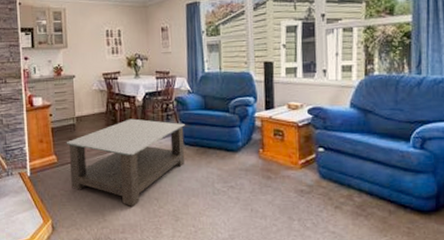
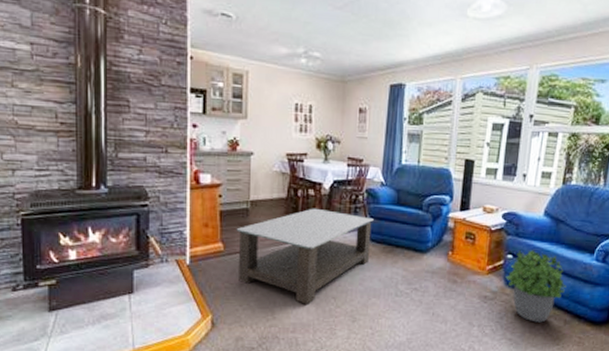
potted plant: none [319,142,385,214] -> present [505,249,567,323]

